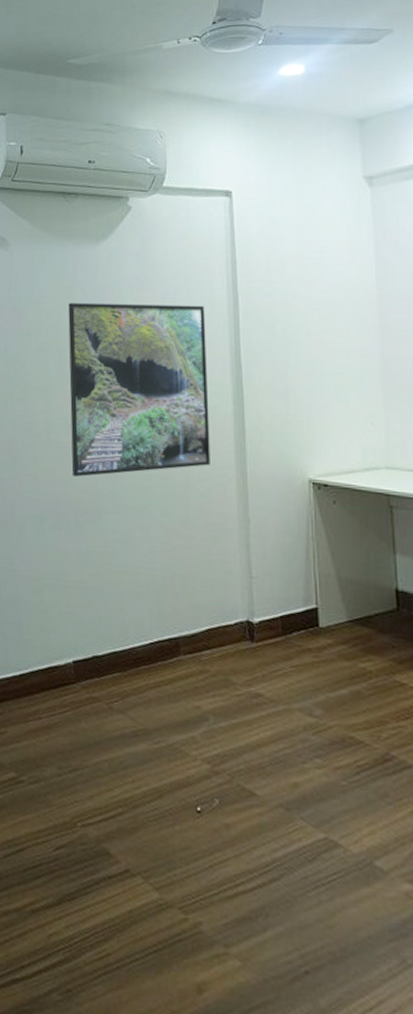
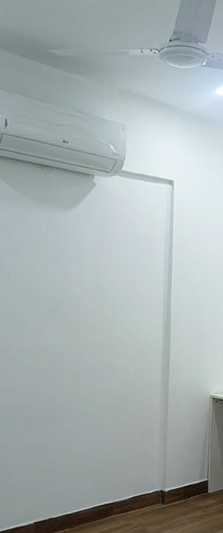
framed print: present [68,302,210,477] -> none [39,256,147,391]

